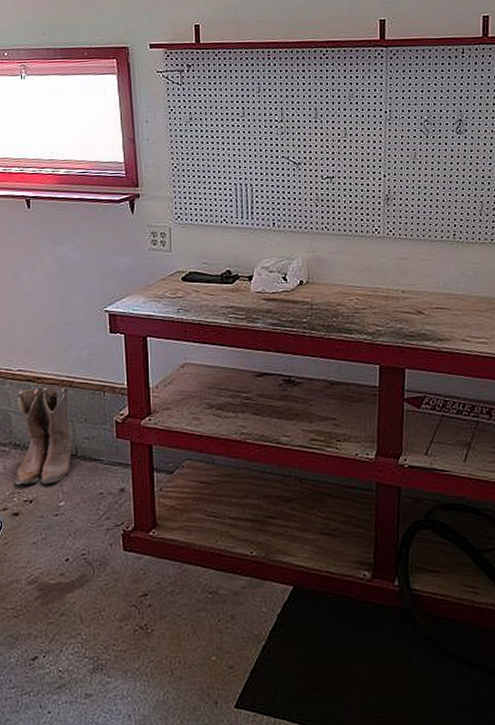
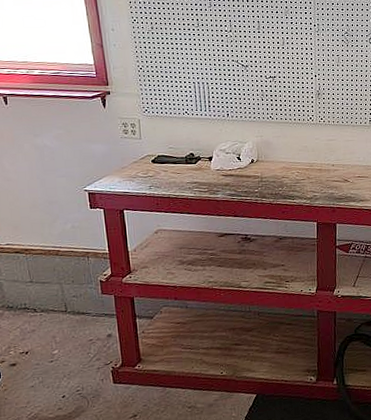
boots: present [13,387,73,485] -> none [8,256,63,341]

